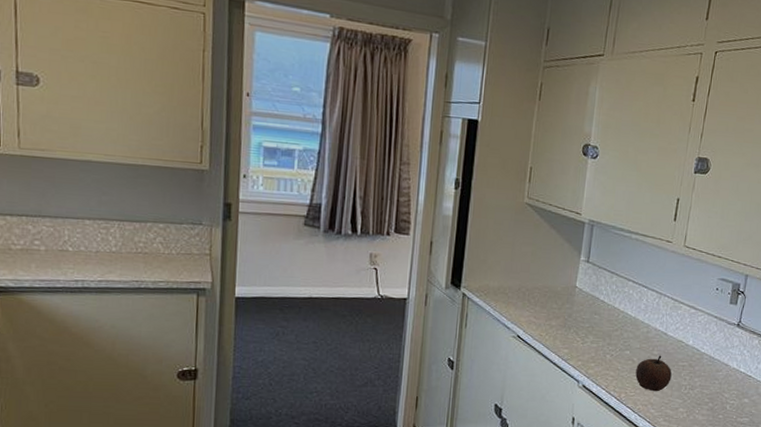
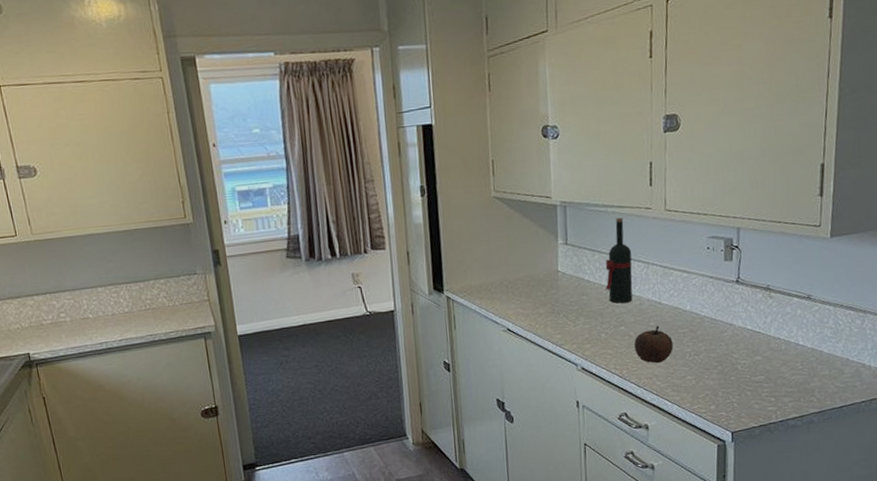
wine bottle: none [617,245,648,328] -> present [605,217,633,303]

